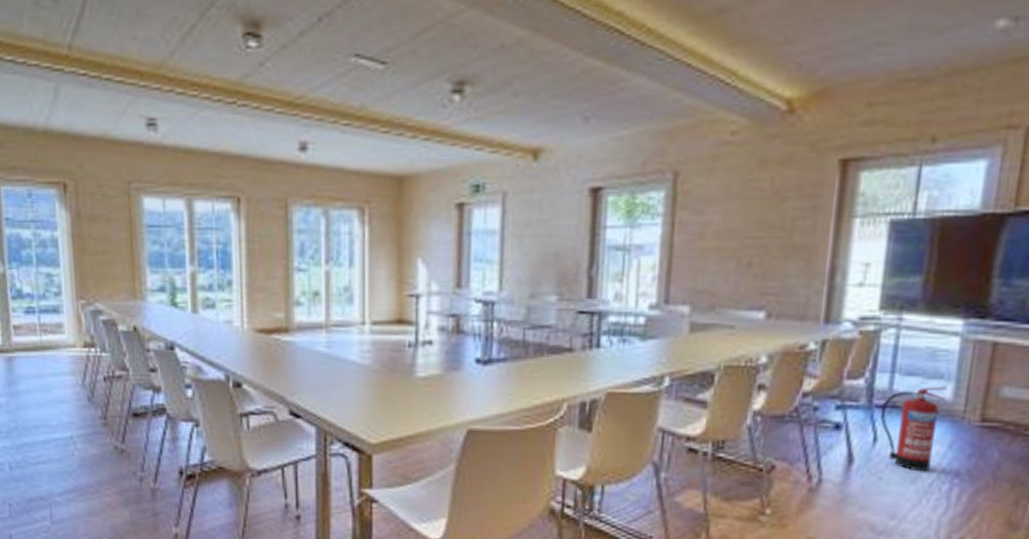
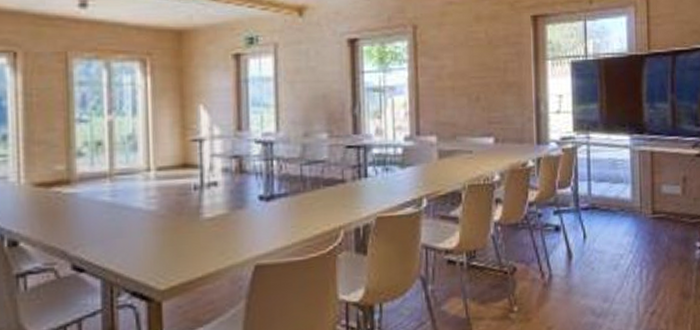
fire extinguisher: present [880,387,948,472] -> none [585,189,627,260]

